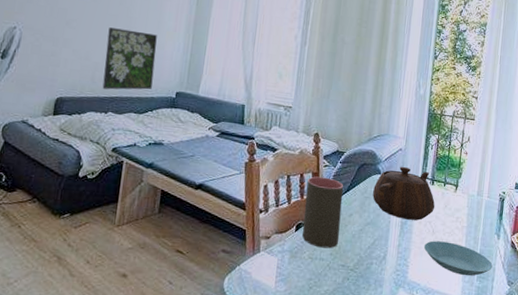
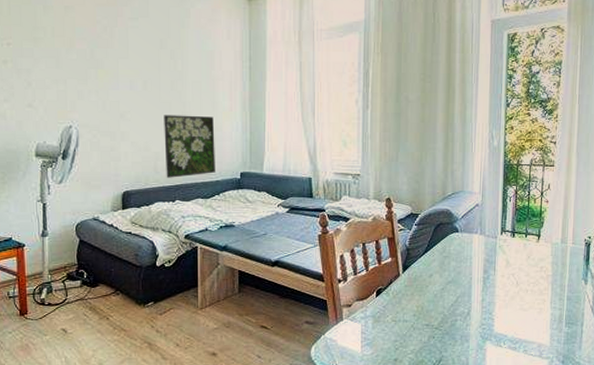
cup: present [302,176,344,249] -> none [383,241,421,310]
teapot: present [373,166,435,221] -> none [452,222,518,274]
saucer: present [424,241,493,276] -> none [509,292,581,322]

